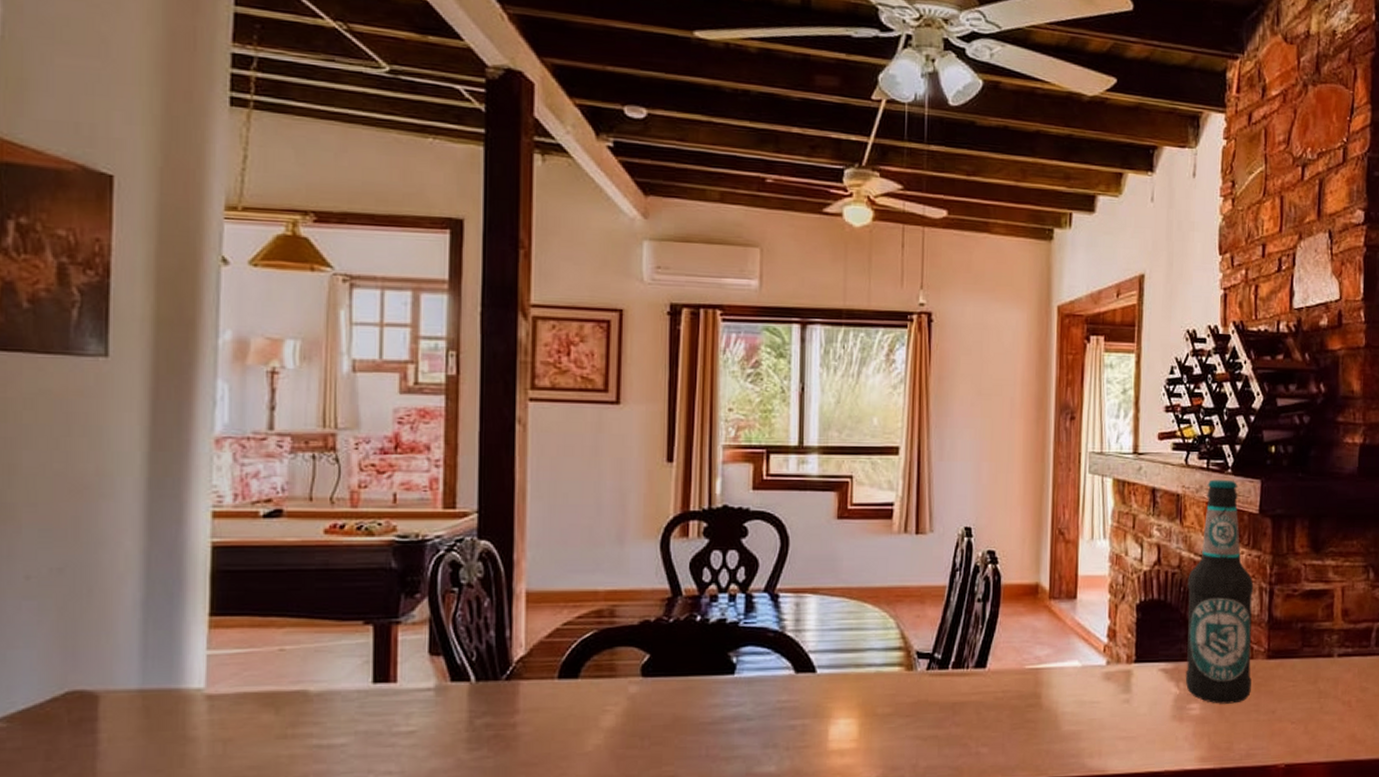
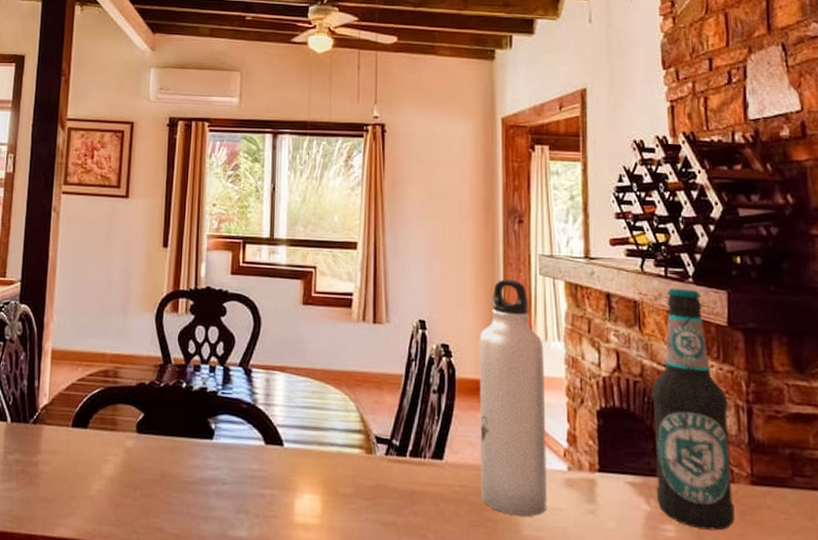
water bottle: none [1022,479,1090,714] -> present [479,279,547,518]

